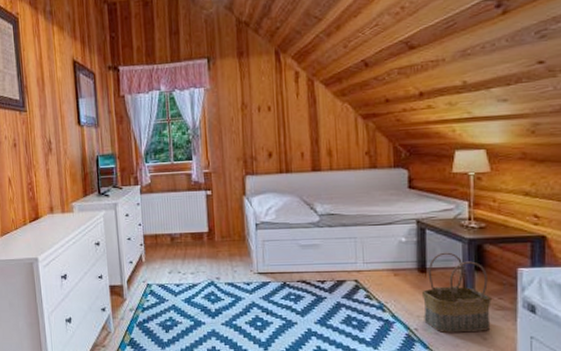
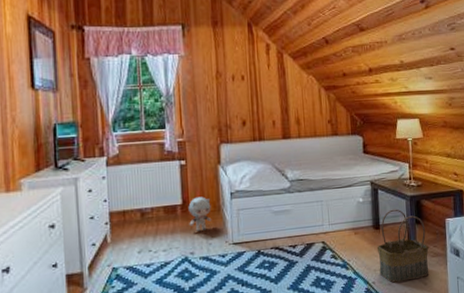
plush toy: none [214,226,237,258] -> present [188,196,212,231]

